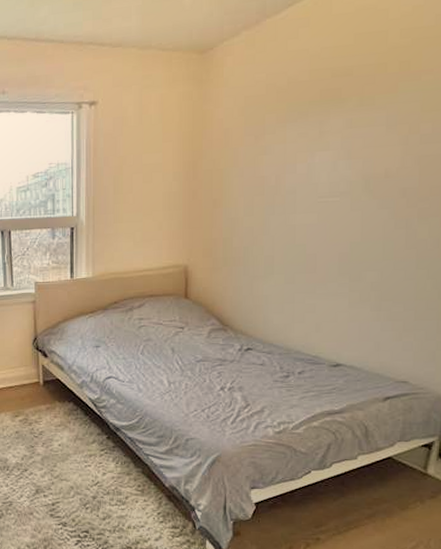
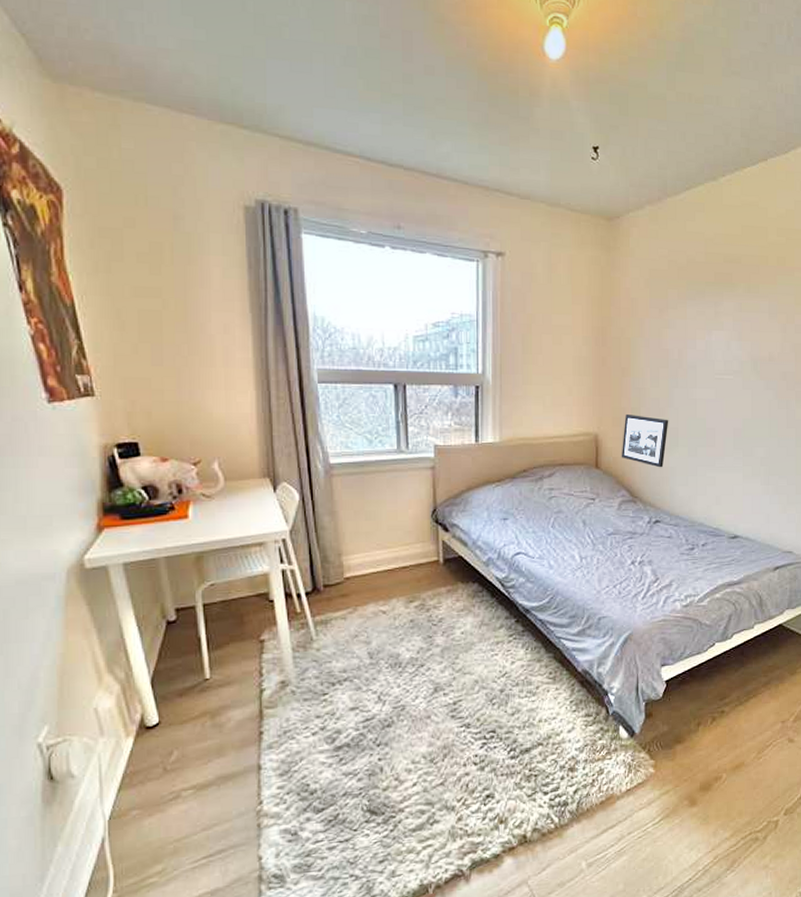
picture frame: none [211,245,264,296] -> present [621,415,669,468]

